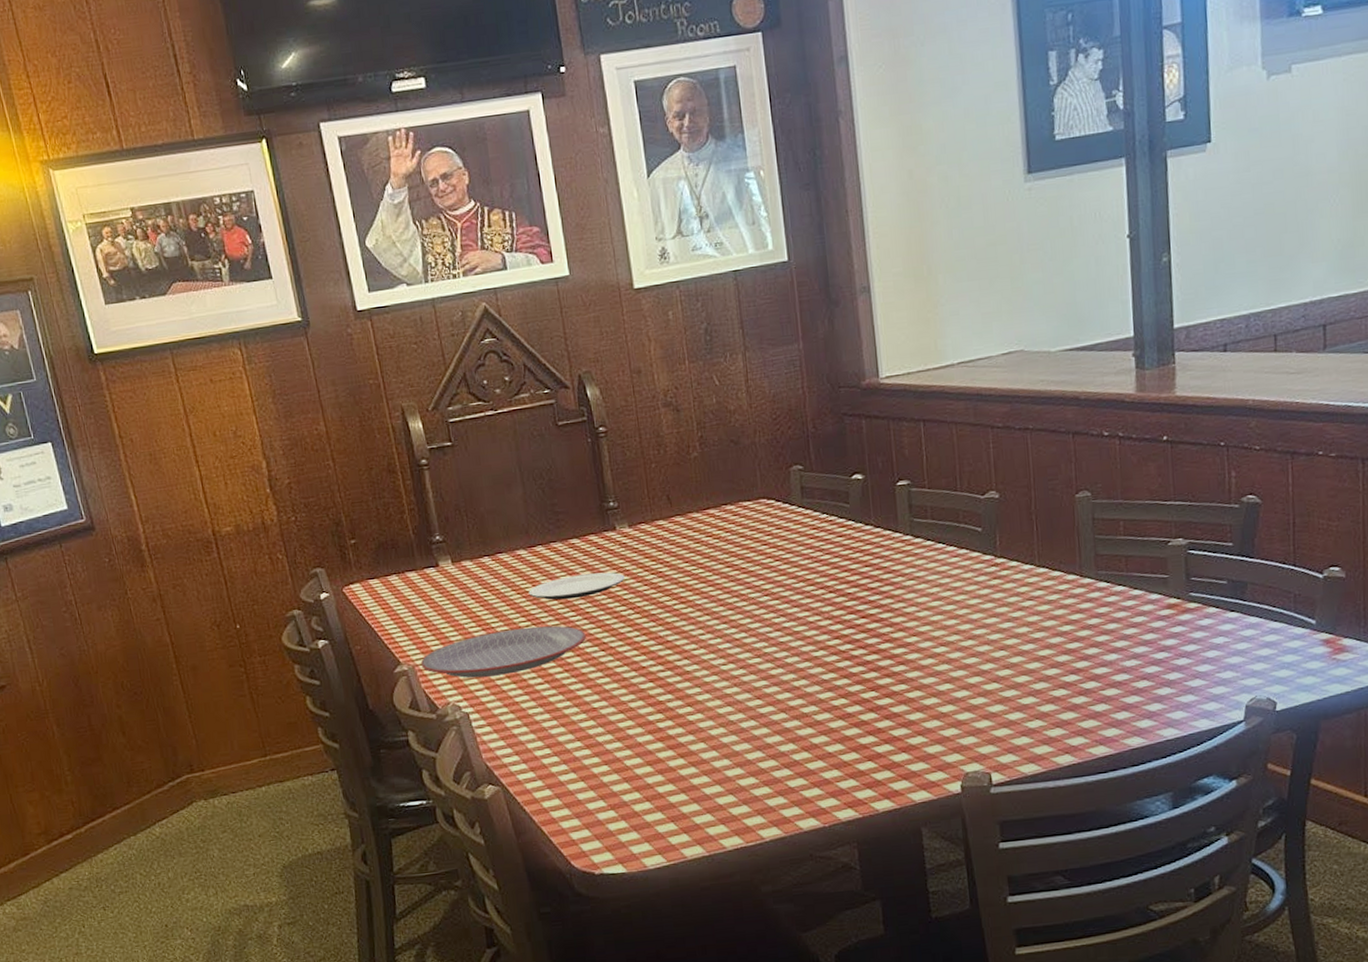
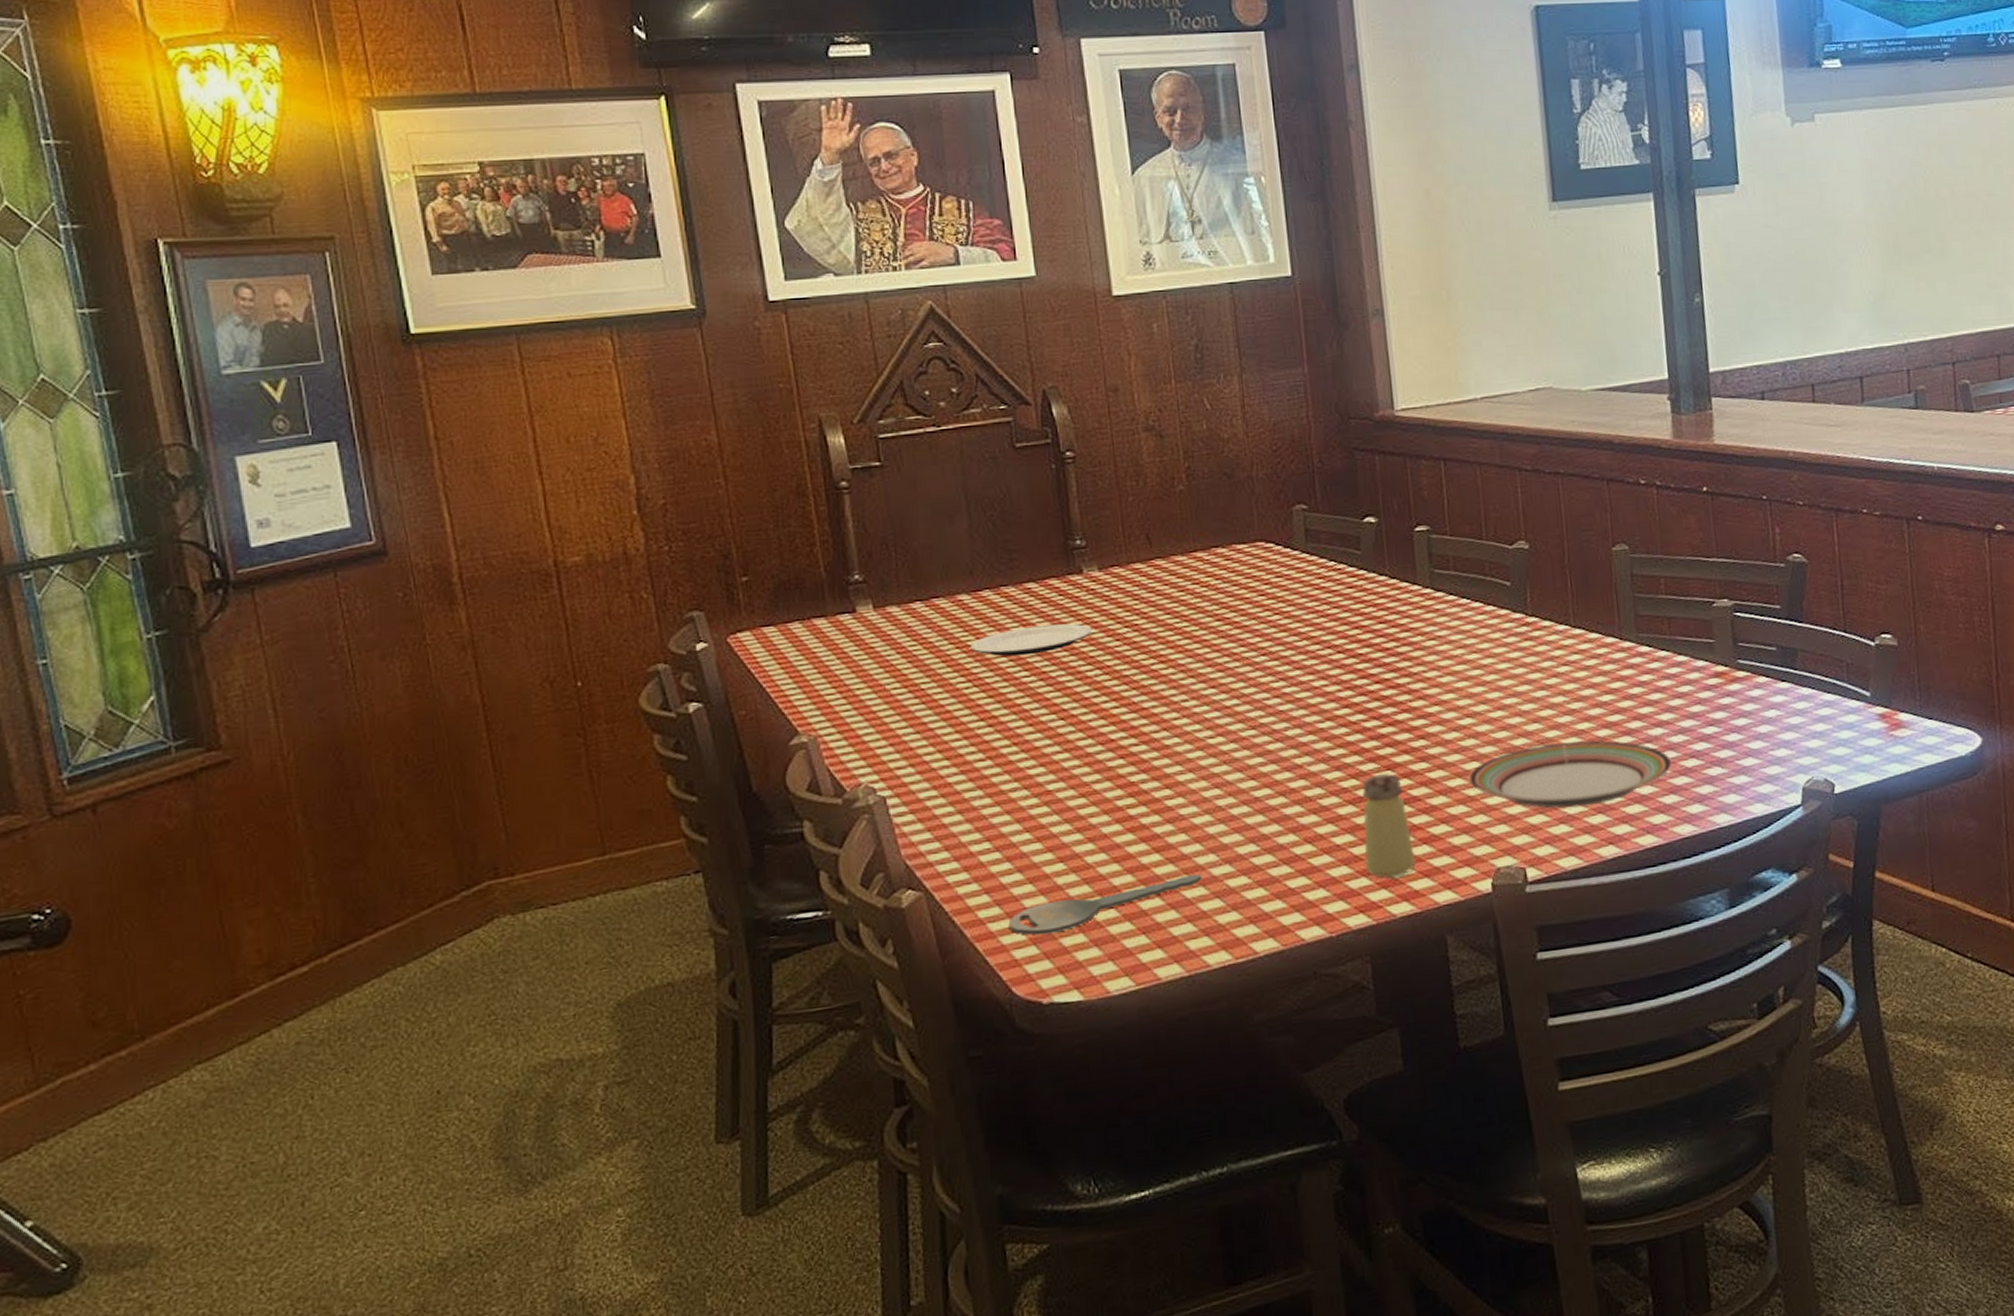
plate: present [421,625,586,678] -> none [826,687,1041,753]
key: none [566,775,719,822] -> present [1008,874,1203,935]
saltshaker: none [850,693,896,780] -> present [1362,772,1416,879]
plate: none [942,664,1125,723] -> present [1469,740,1673,809]

